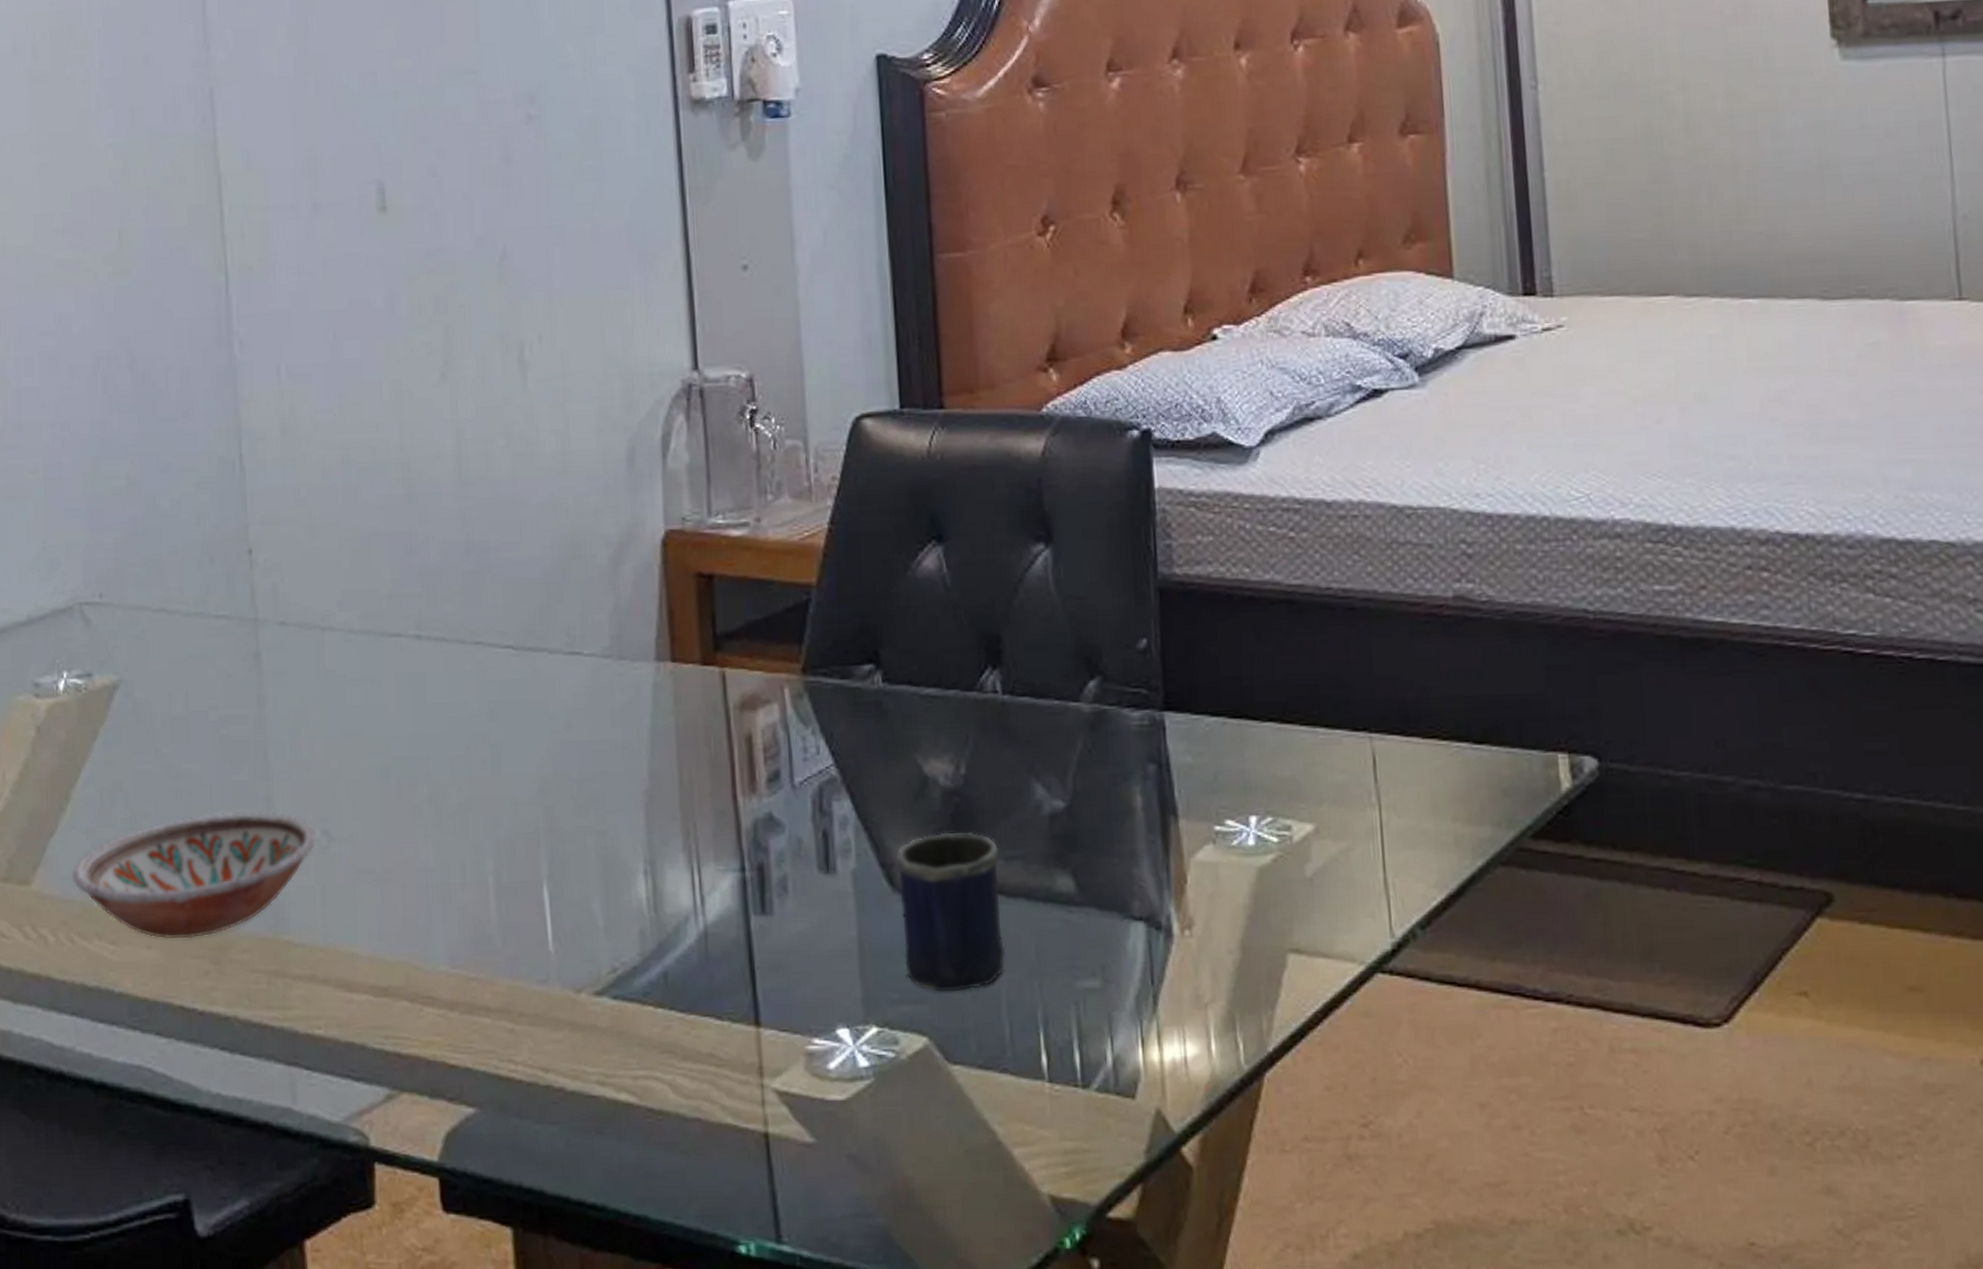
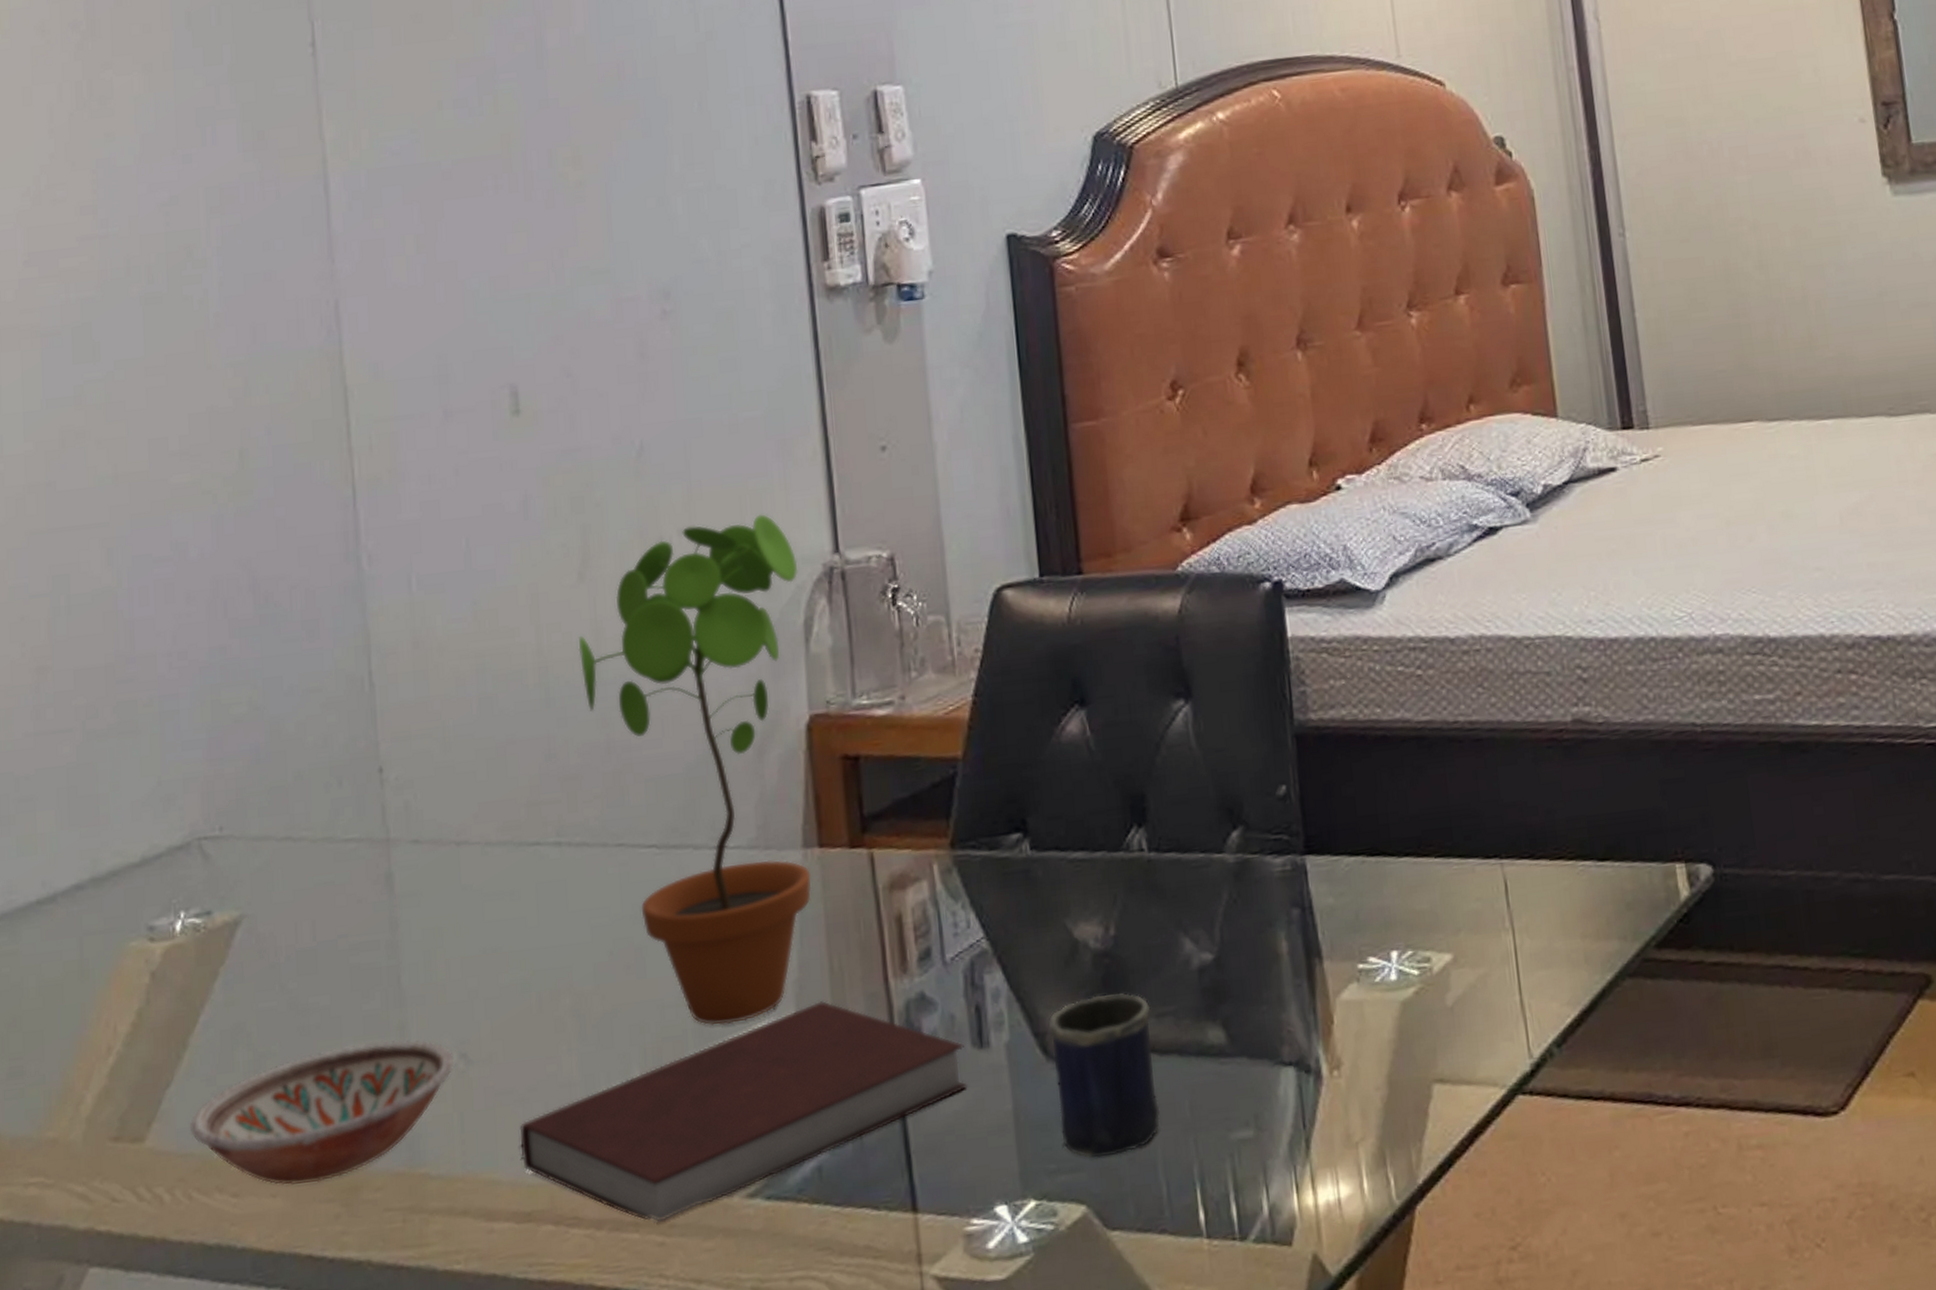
notebook: none [378,812,814,1010] -> present [519,1001,969,1222]
potted plant: none [440,326,664,826] -> present [578,514,812,1026]

